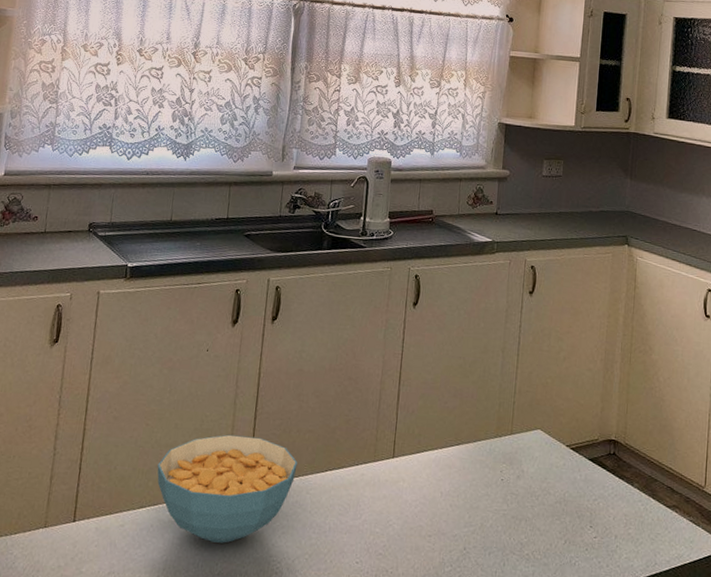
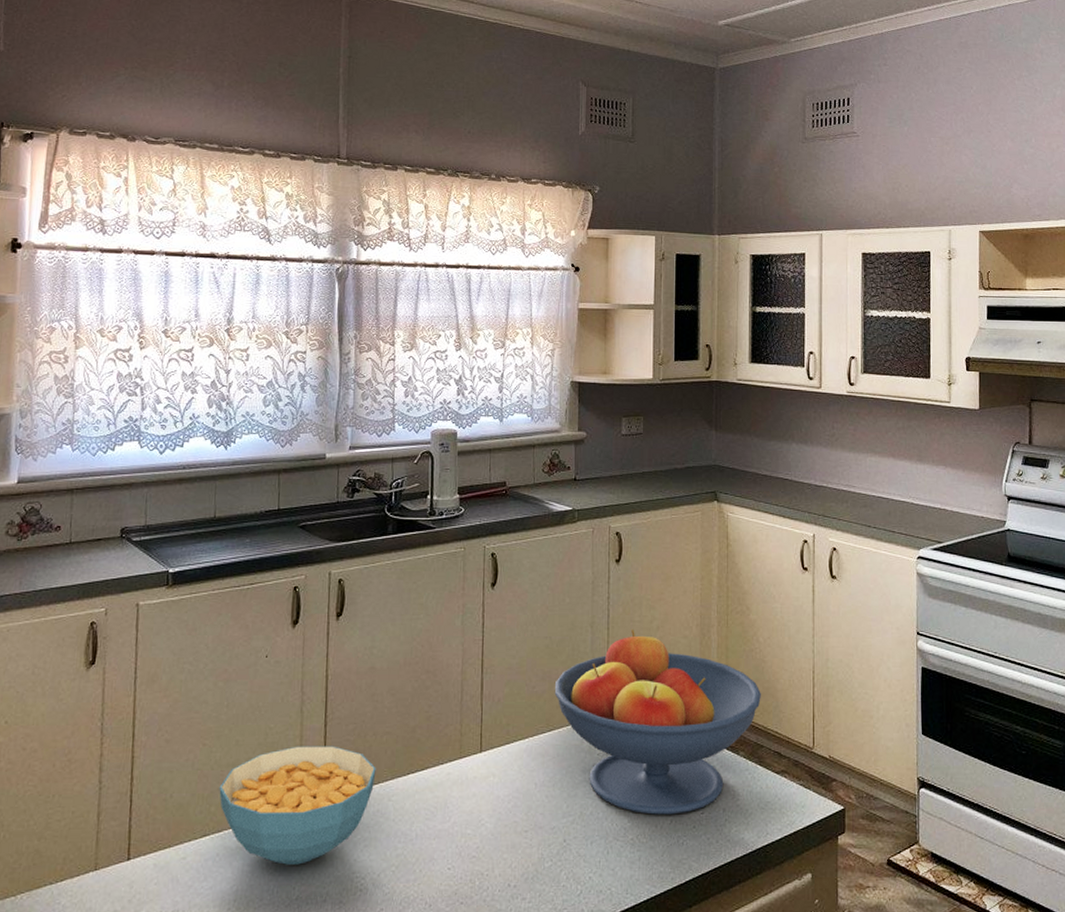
fruit bowl: none [464,357,658,536] -> present [554,629,761,815]

